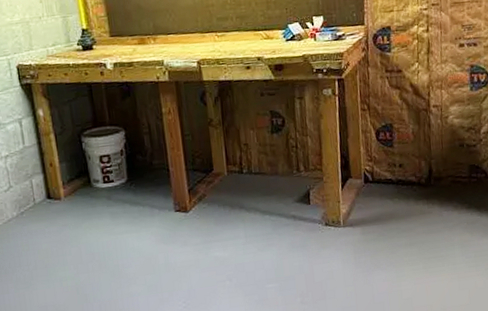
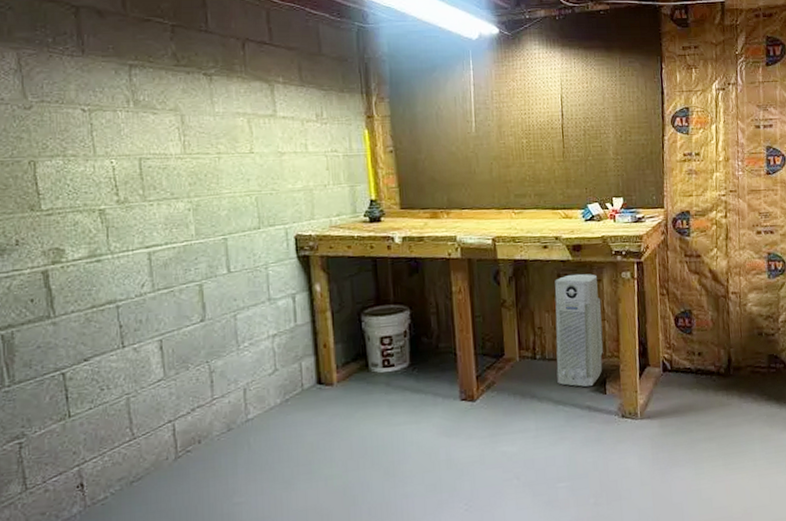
air purifier: none [258,92,307,199] -> present [554,273,604,388]

